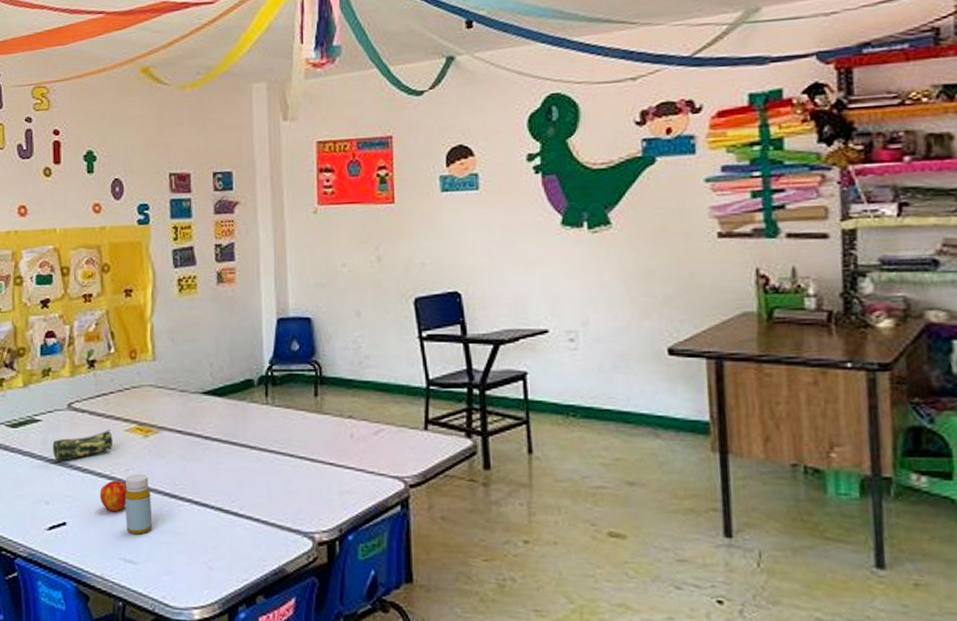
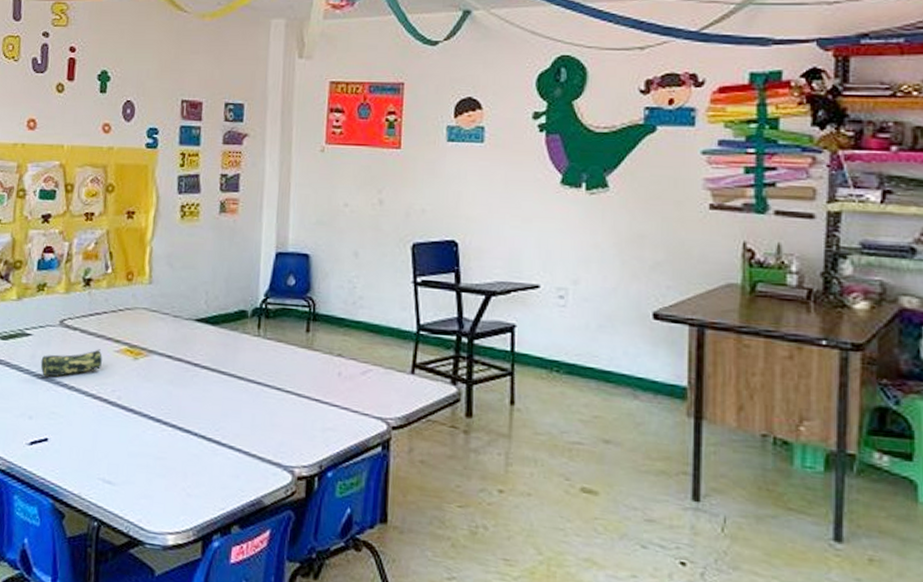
apple: present [100,480,127,512] -> none [84,400,112,432]
bottle: present [125,473,152,535] -> none [107,395,136,456]

